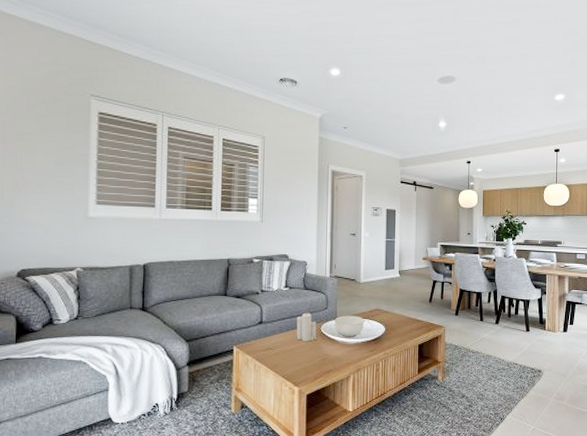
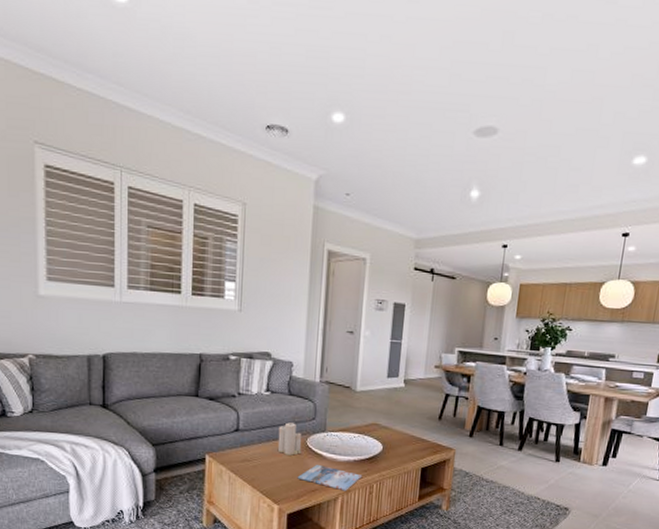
magazine: none [314,347,370,370] -> present [297,464,363,492]
bowl: present [334,315,365,338] -> none [323,428,359,455]

